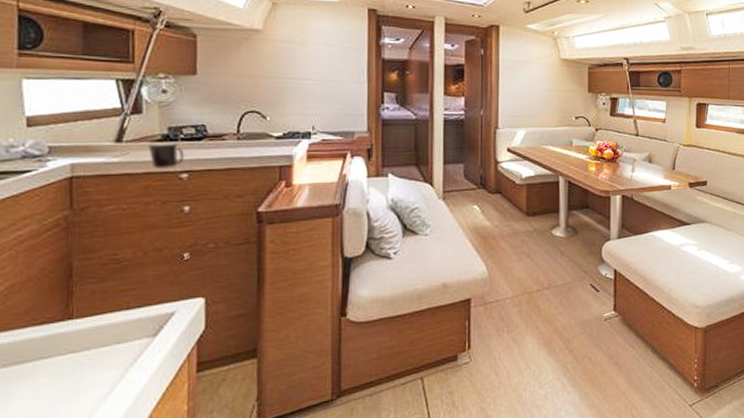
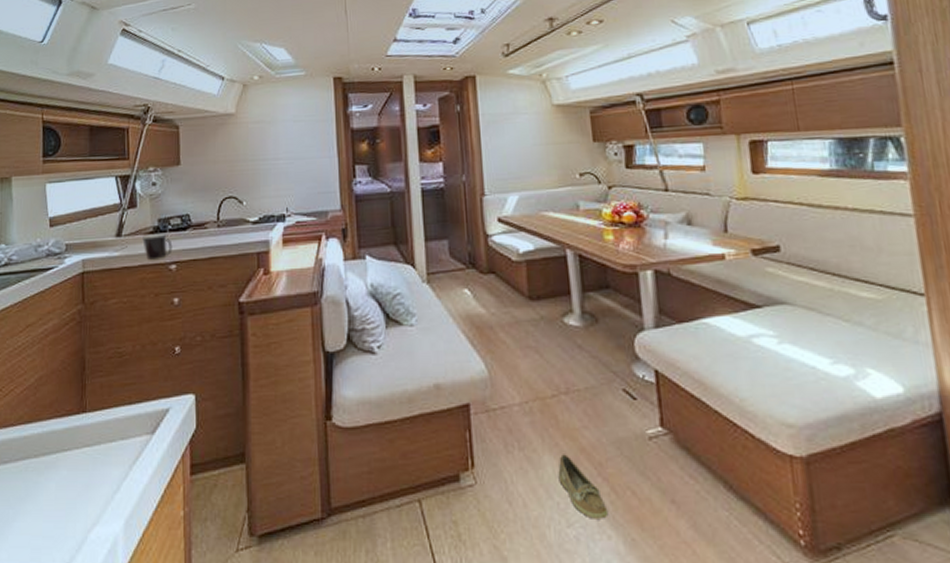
boat shoe: none [536,334,570,381] -> present [558,454,609,519]

